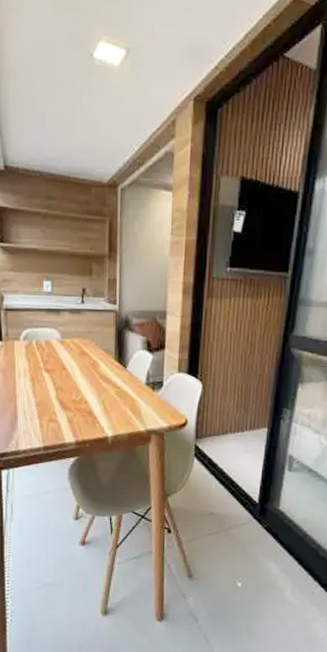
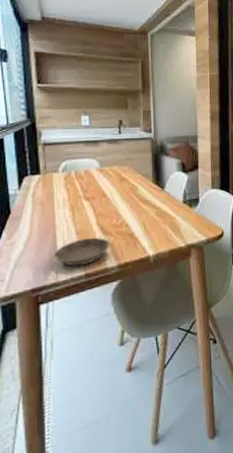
saucer: none [14,410,69,438] -> present [54,237,110,267]

